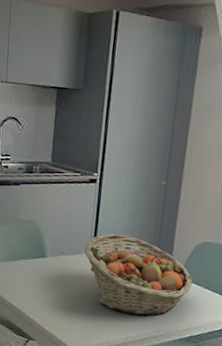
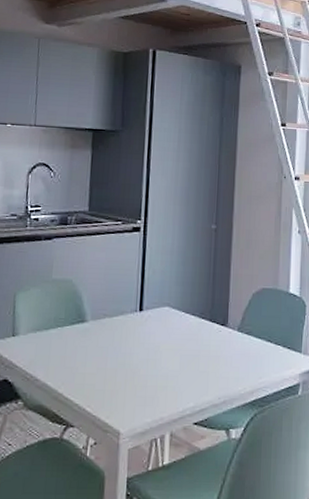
fruit basket: present [83,234,192,316] -> none [129,287,252,381]

